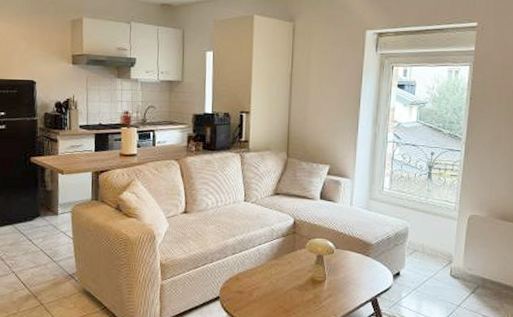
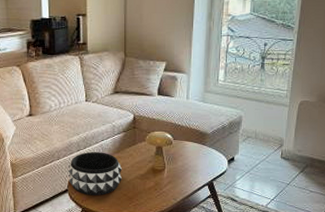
decorative bowl: none [221,256,280,306] -> present [68,152,123,195]

